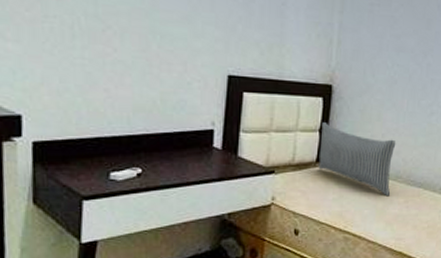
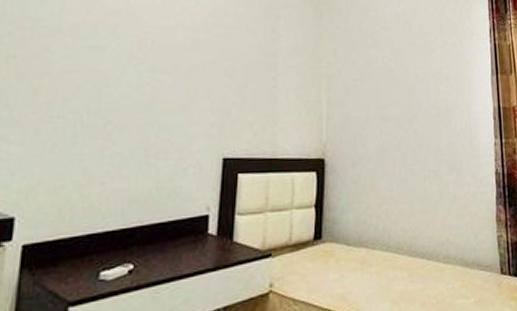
pillow: present [318,121,396,197] -> none [316,196,393,272]

